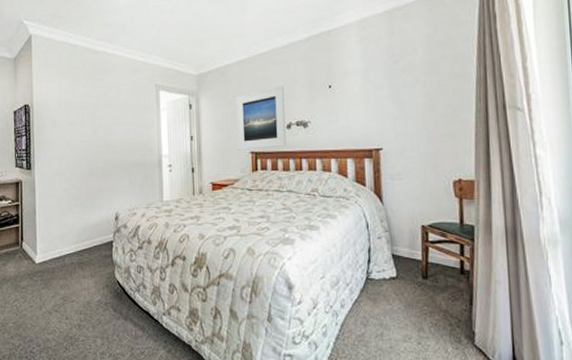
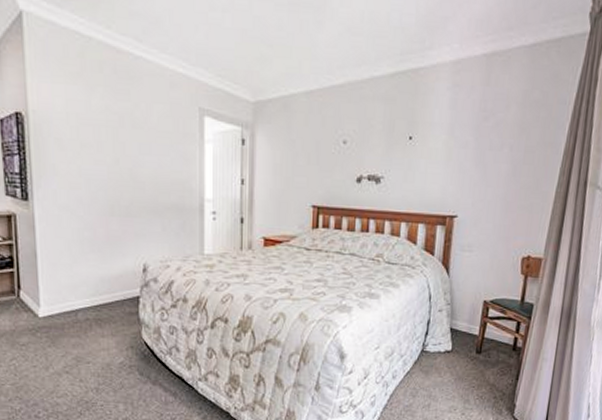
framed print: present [236,86,286,150] -> none [298,129,358,203]

